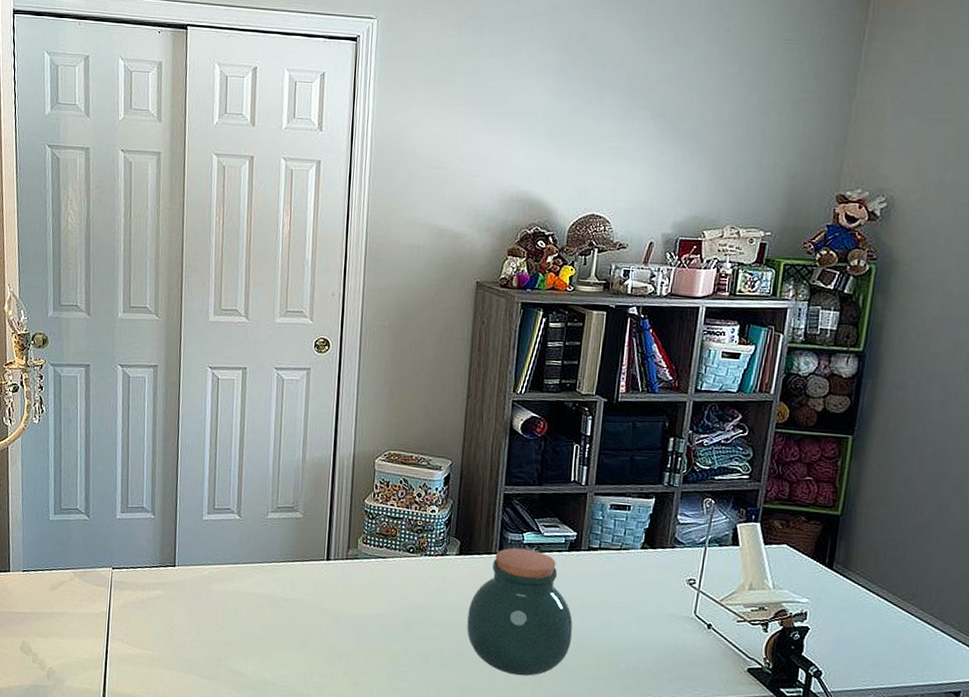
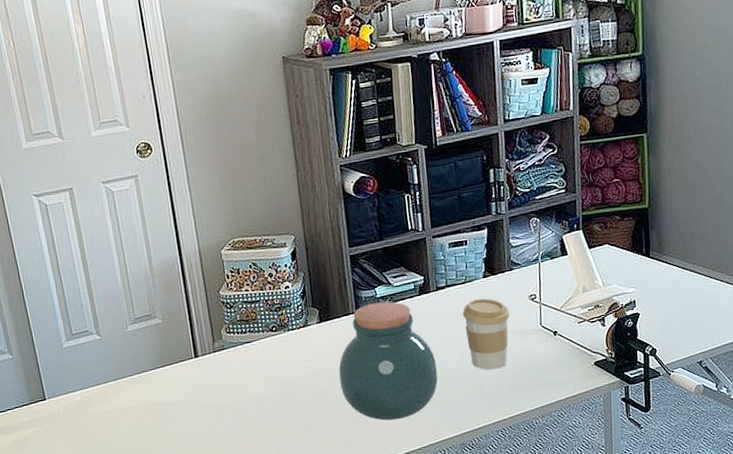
coffee cup: none [610,569,663,649] -> present [462,298,510,370]

